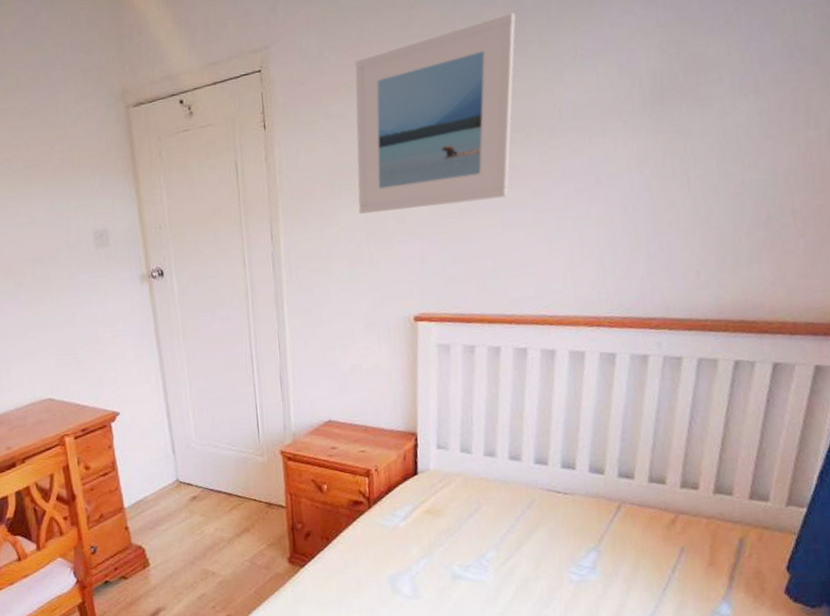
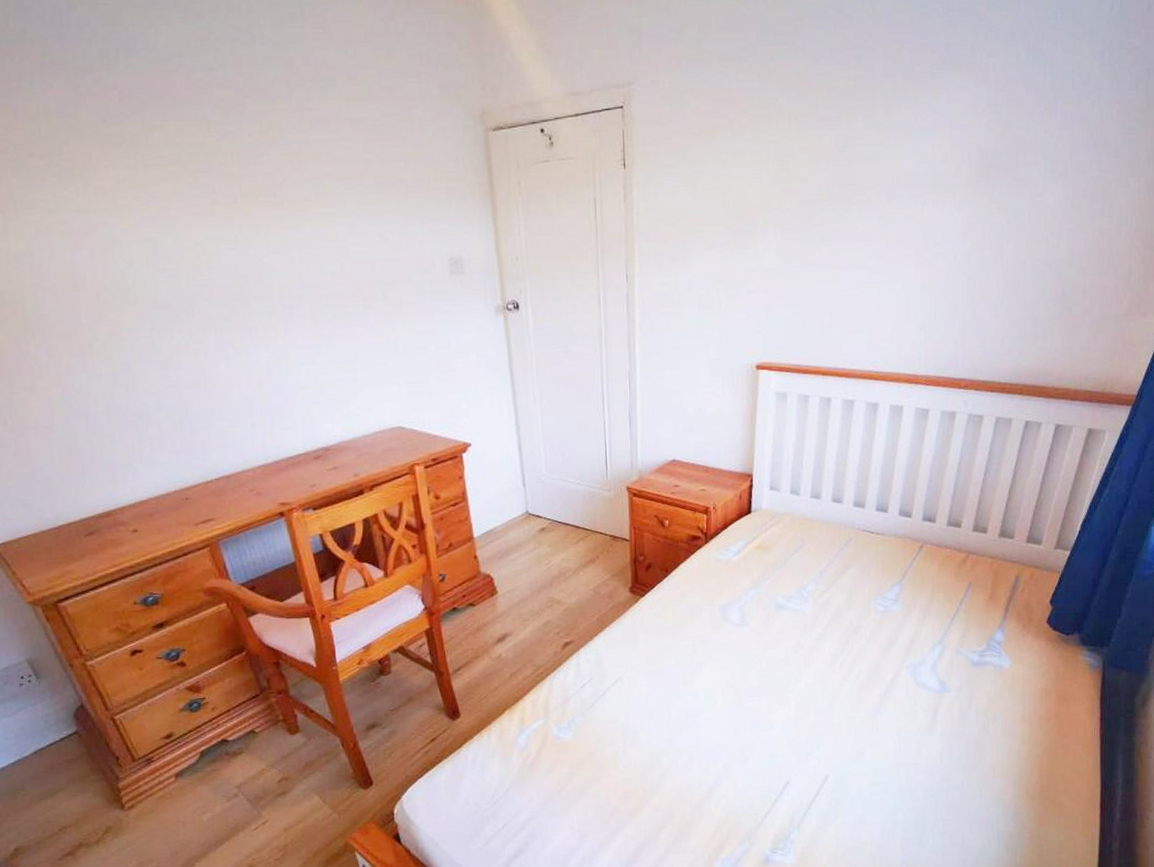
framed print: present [355,13,516,214] -> none [710,76,865,261]

